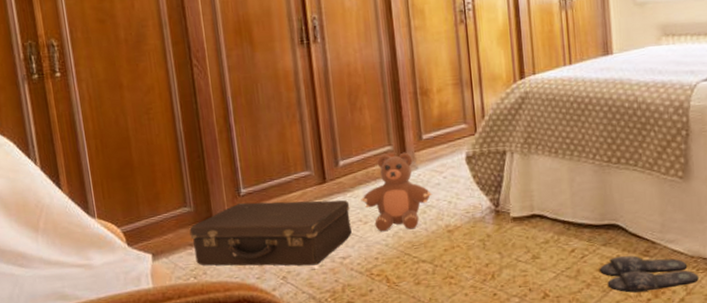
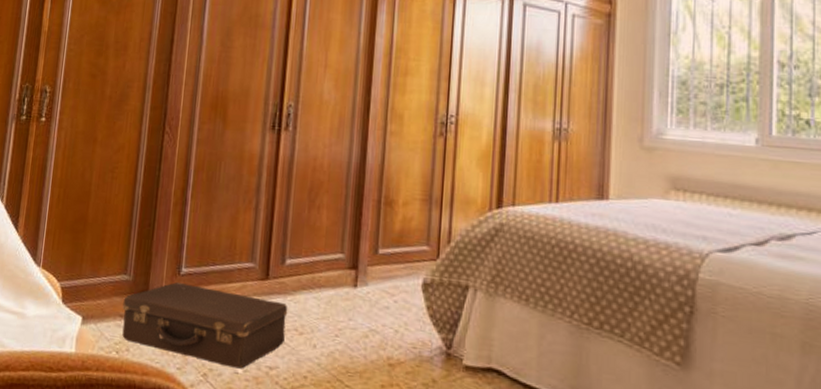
teddy bear: present [361,152,433,232] -> none [300,261,379,353]

